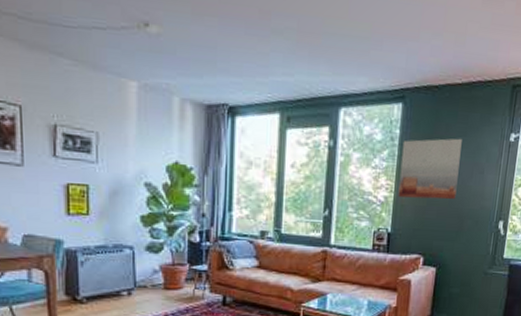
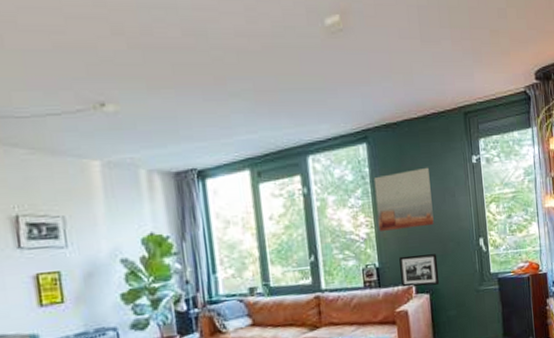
picture frame: none [410,225,452,260] -> present [399,254,440,288]

